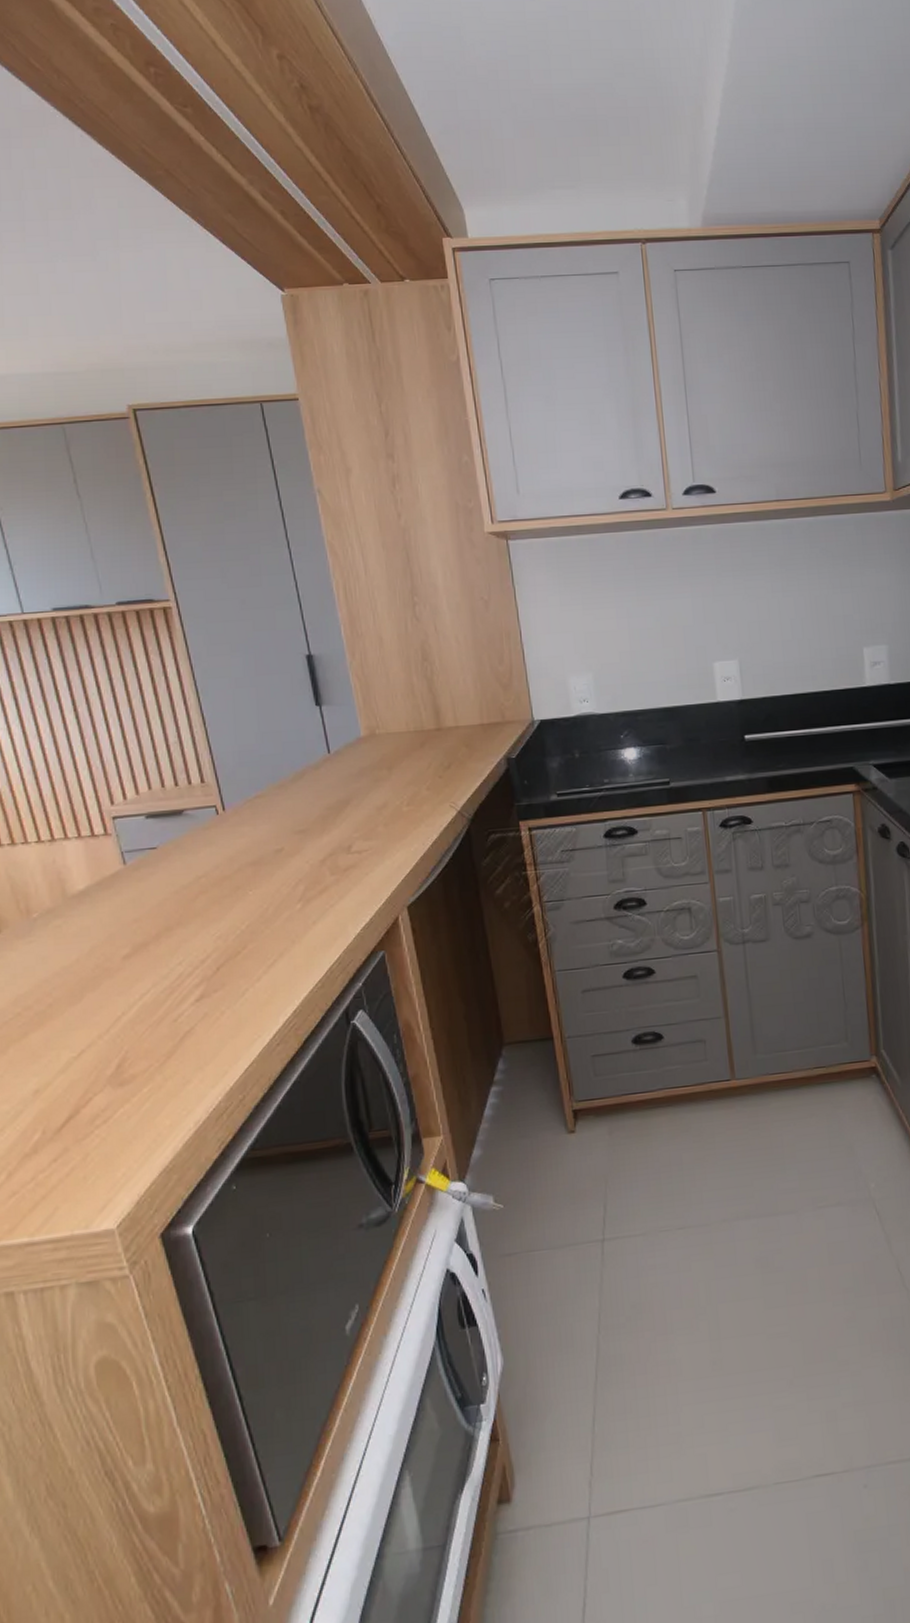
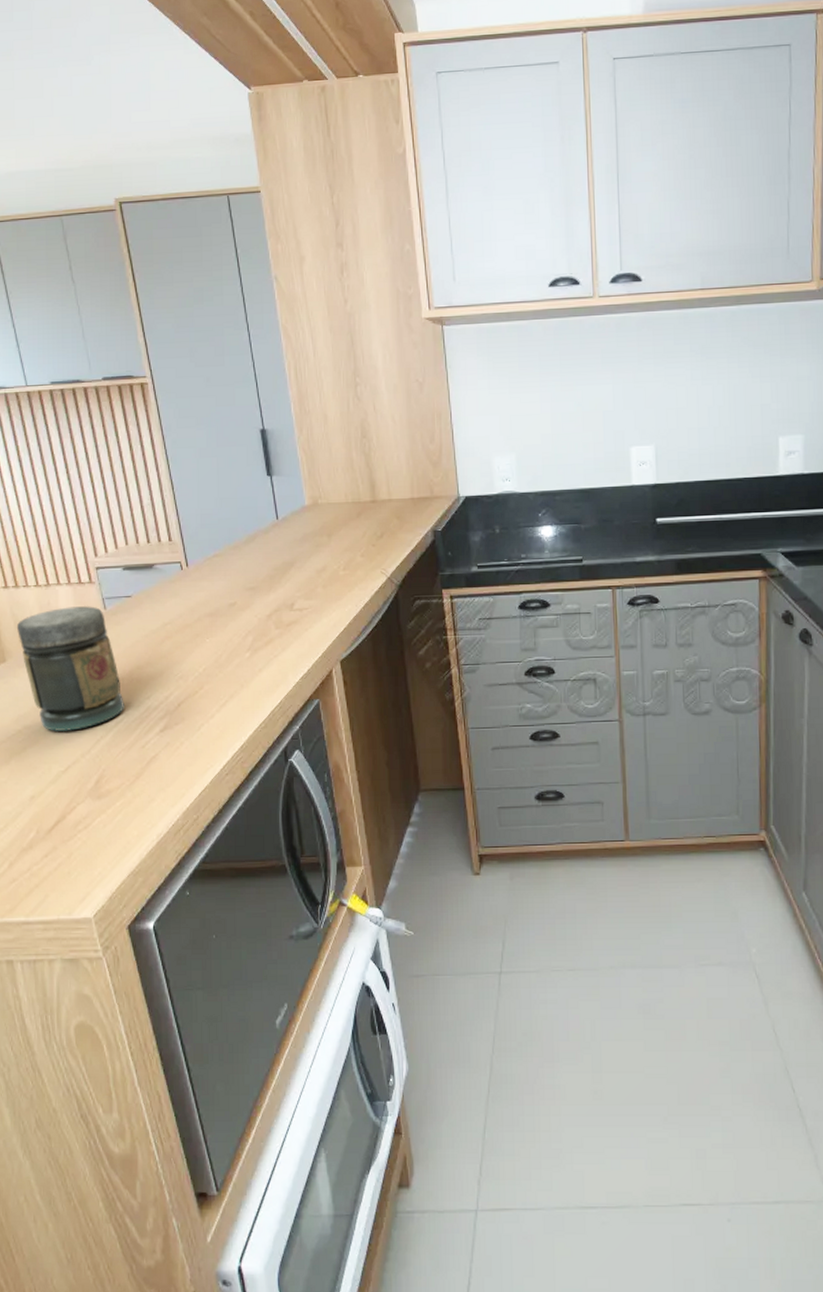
jar: none [13,861,151,1011] -> present [16,605,124,732]

